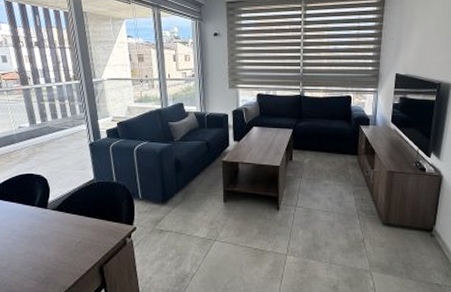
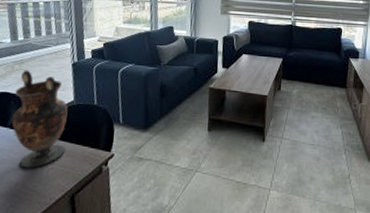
vase: none [38,152,91,243] -> present [11,70,68,168]

